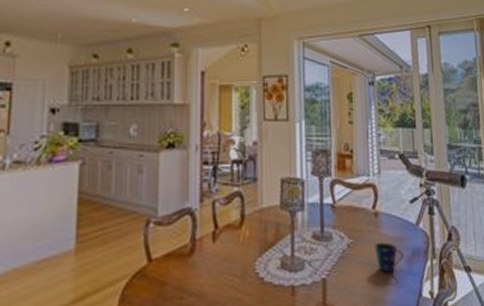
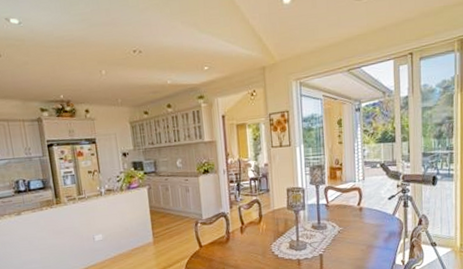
cup: present [375,242,404,272] -> none [359,228,382,249]

